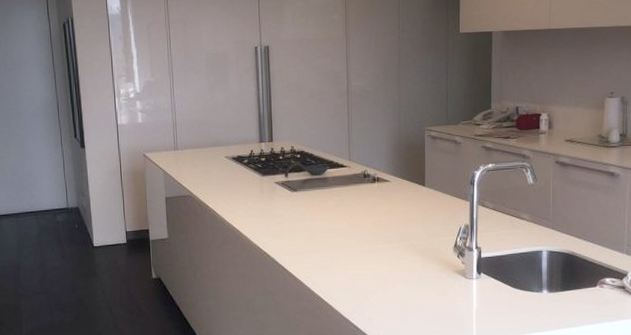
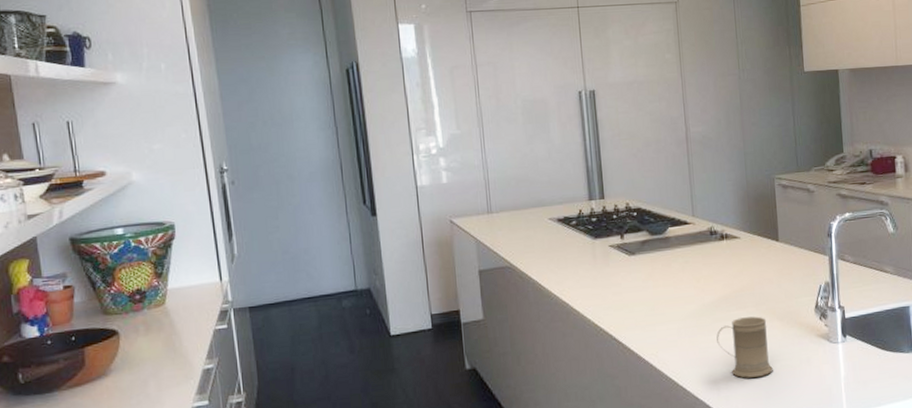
mug: none [364,251,412,303] -> present [716,316,773,378]

